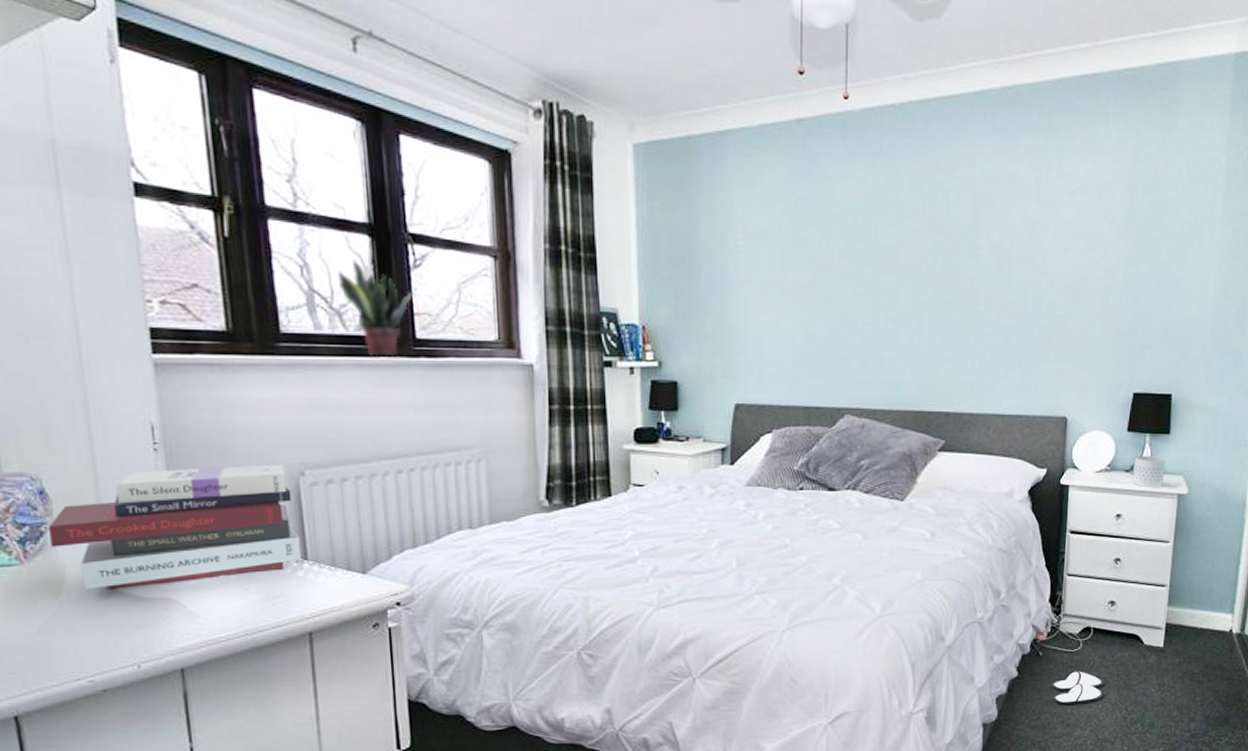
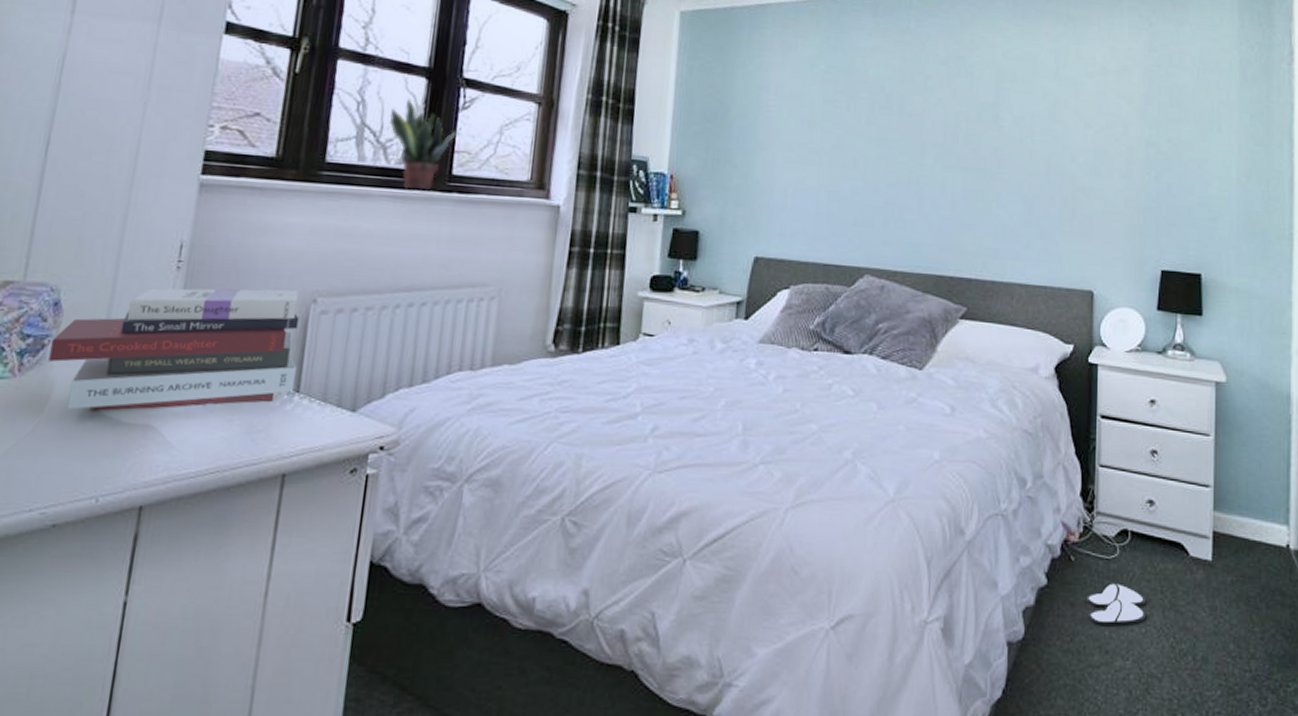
mug: present [1132,455,1166,488] -> none [1165,336,1200,374]

